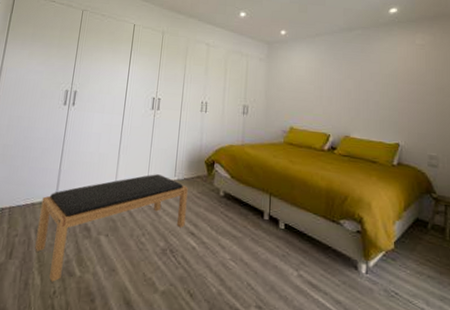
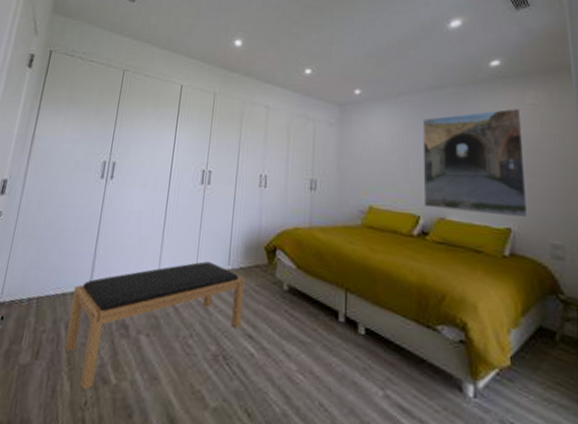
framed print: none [333,47,413,136] -> present [422,108,528,219]

